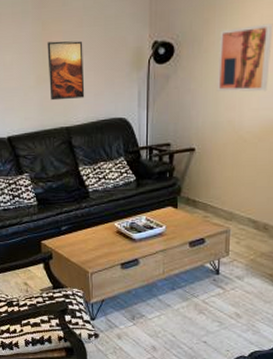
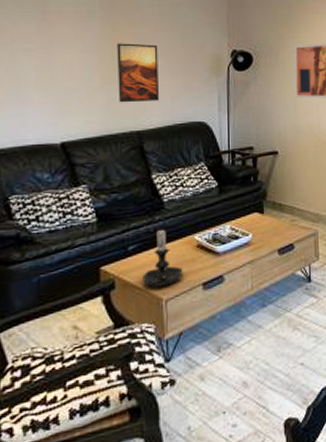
candle holder: none [73,213,105,262] -> present [143,227,183,287]

